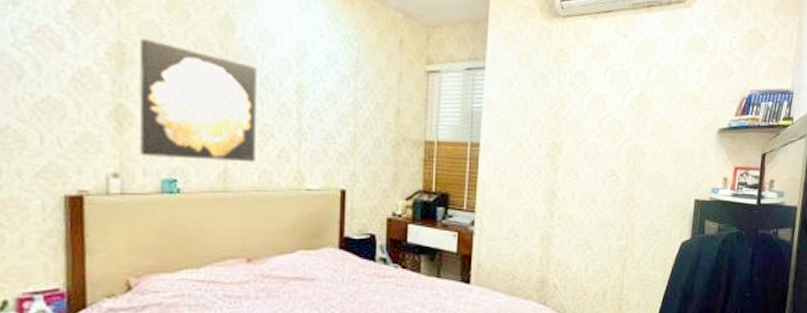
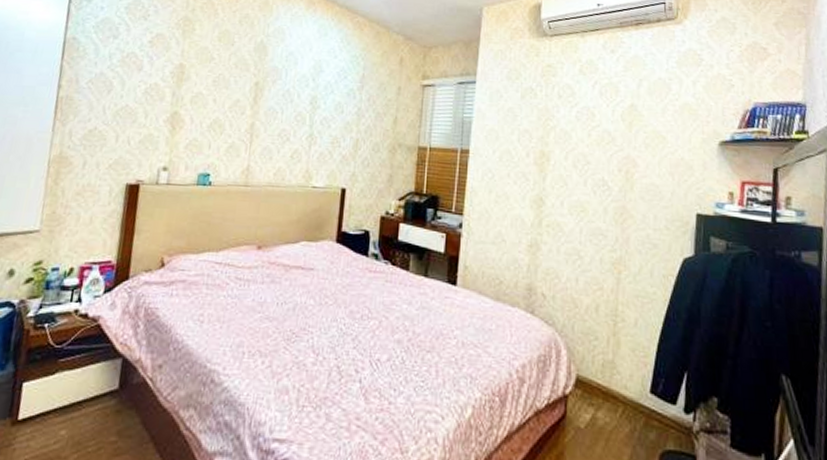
wall art: present [139,38,257,163] -> none [185,60,281,162]

